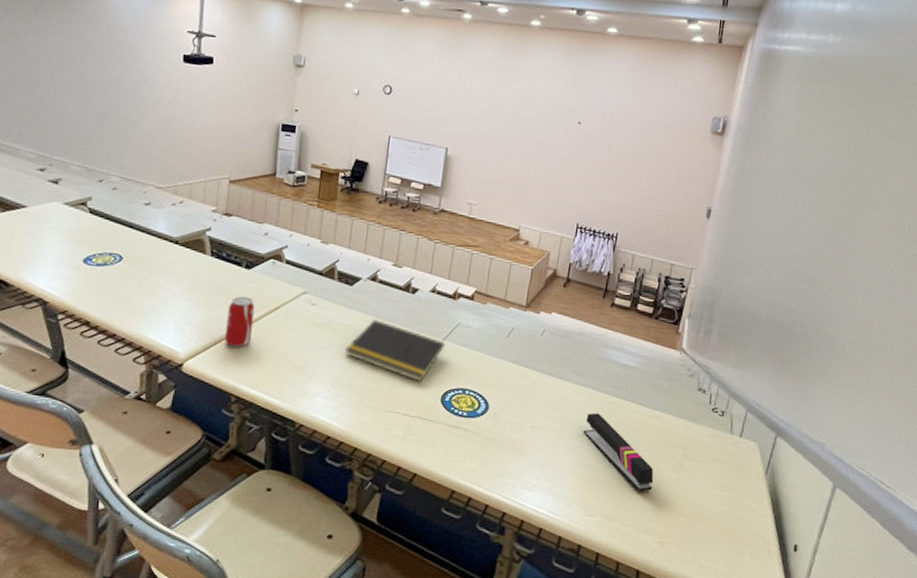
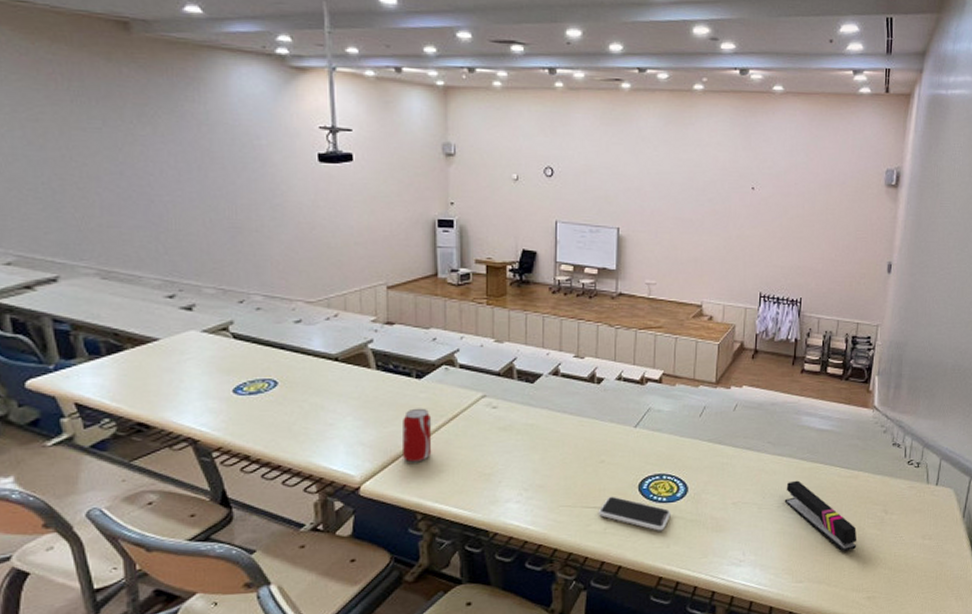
notepad: present [344,319,445,382] -> none [532,415,637,473]
smartphone: none [399,403,470,445] -> present [598,496,671,531]

